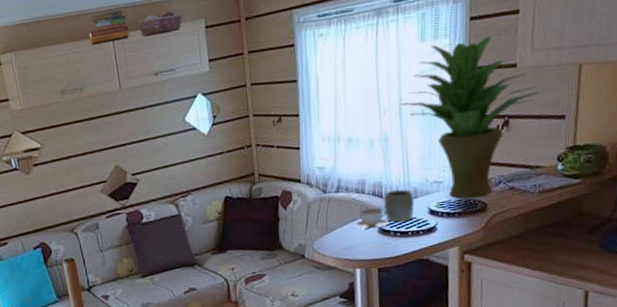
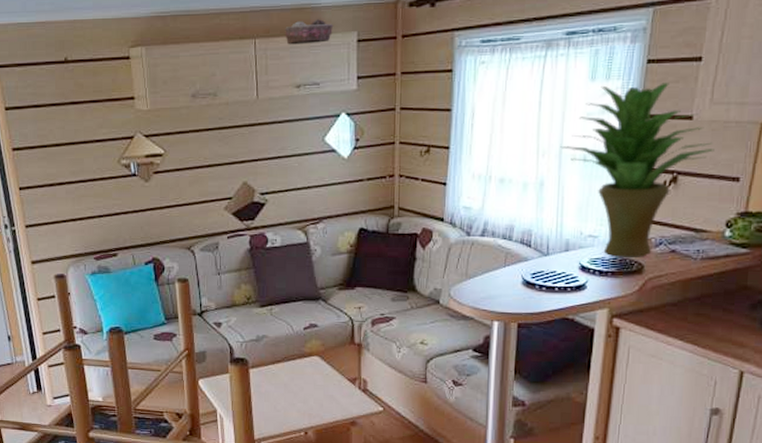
books: present [89,9,129,45] -> none [229,12,274,48]
teacup: present [355,208,389,229] -> none [497,257,535,279]
mug: present [384,189,415,222] -> none [531,241,566,275]

